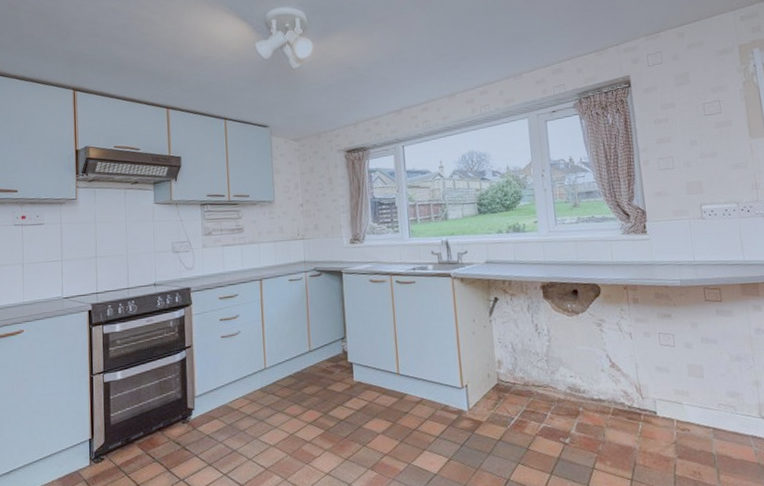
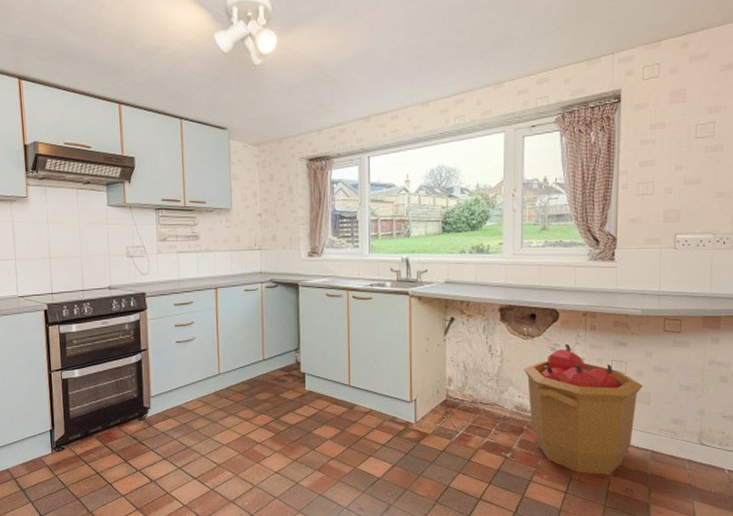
trash can: none [572,318,694,458] -> present [524,343,643,475]

